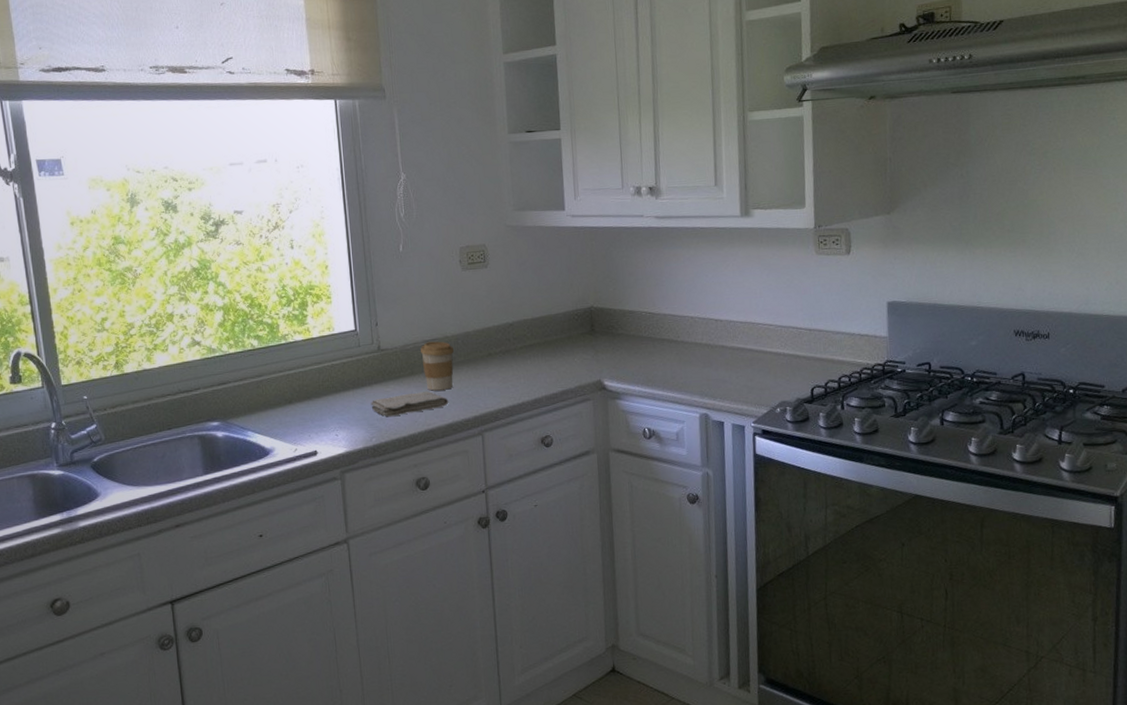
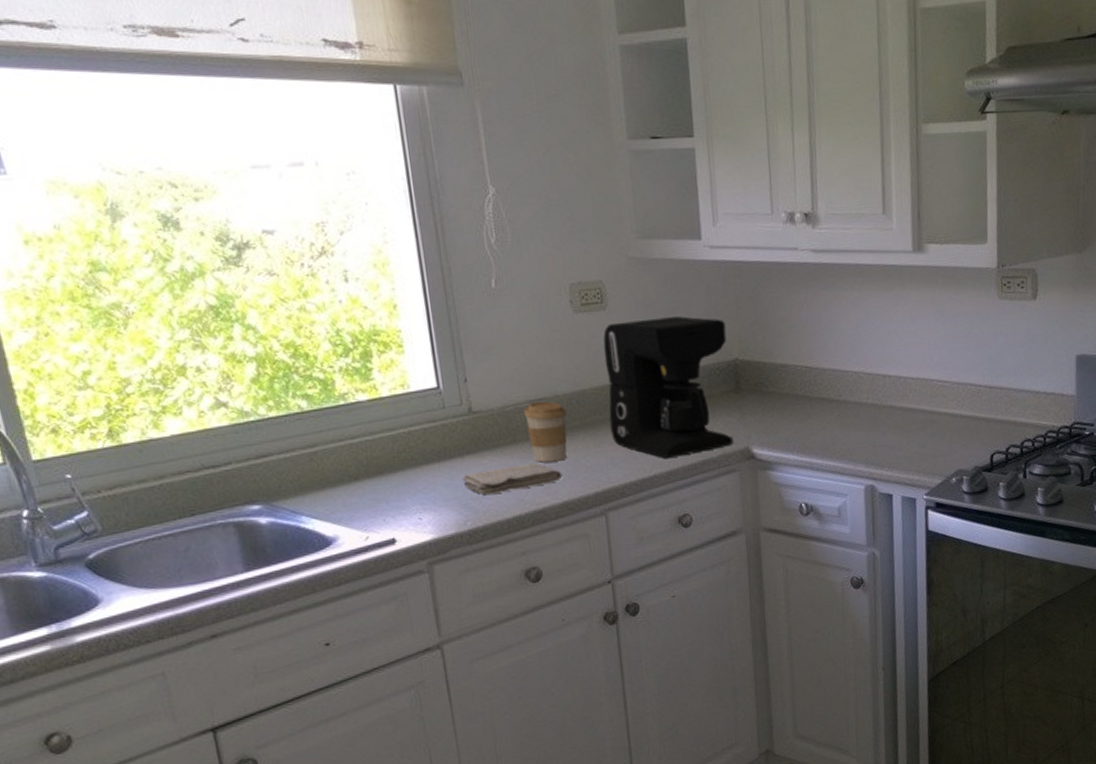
coffee maker: none [484,272,588,389] -> present [603,316,734,459]

